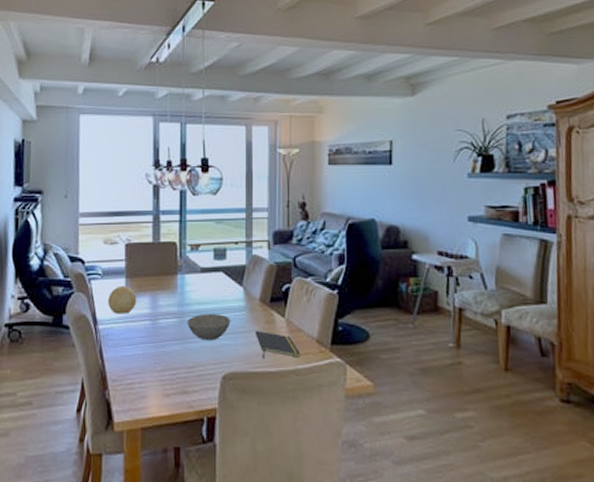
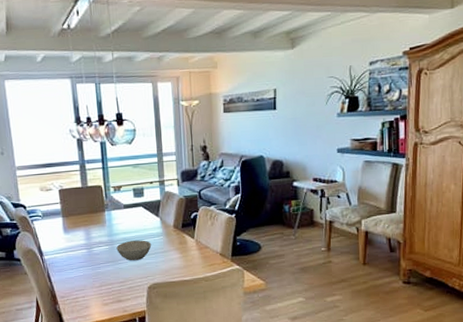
decorative ball: present [108,285,137,314] -> none [50,223,74,247]
notepad: present [256,331,301,359] -> none [172,250,209,271]

